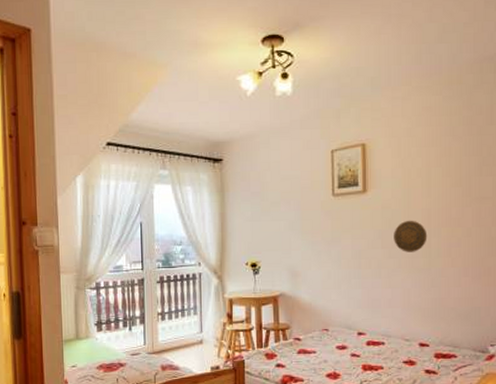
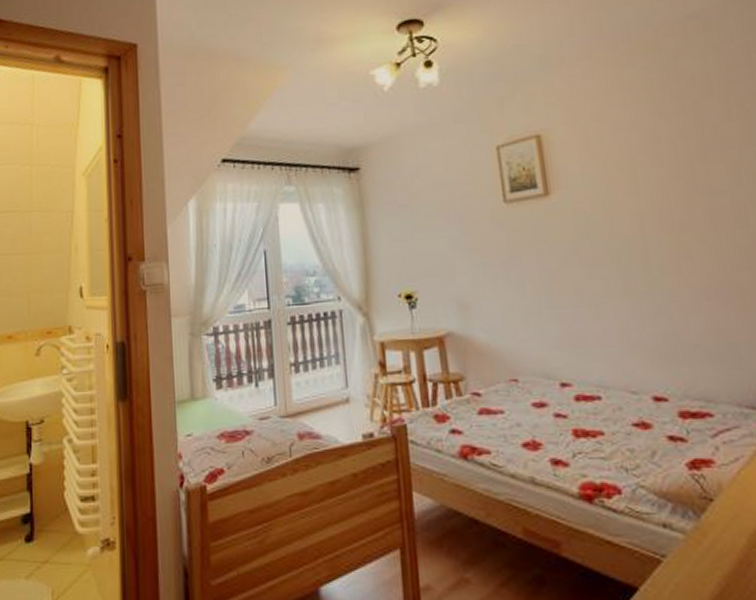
decorative plate: present [394,220,428,252] -> none [594,227,644,271]

